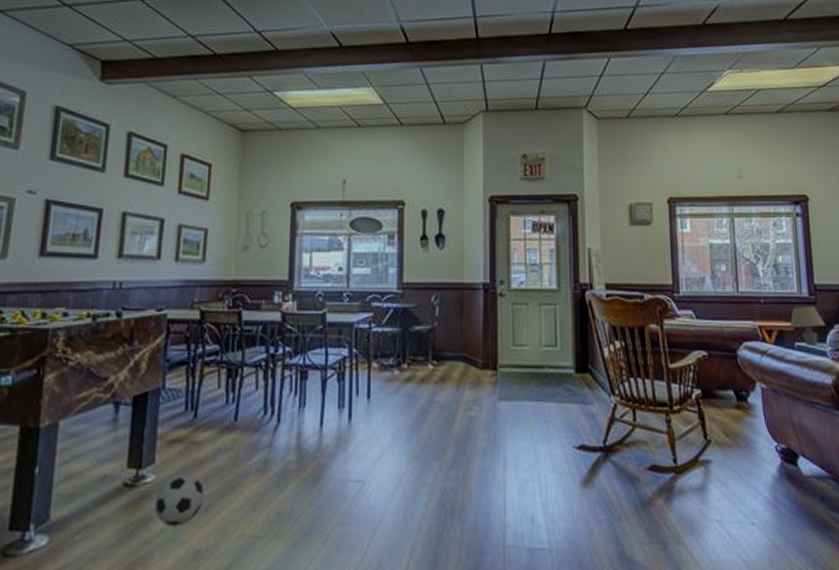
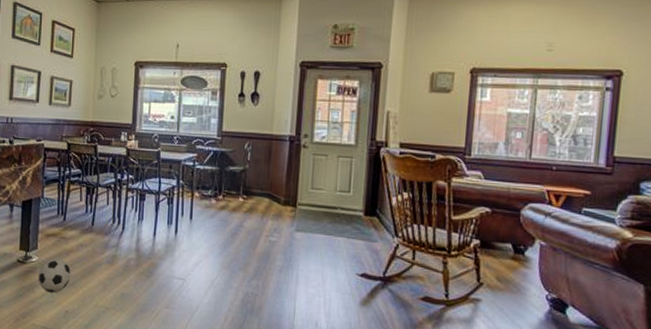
table lamp: present [790,305,825,347] -> none [581,175,619,213]

